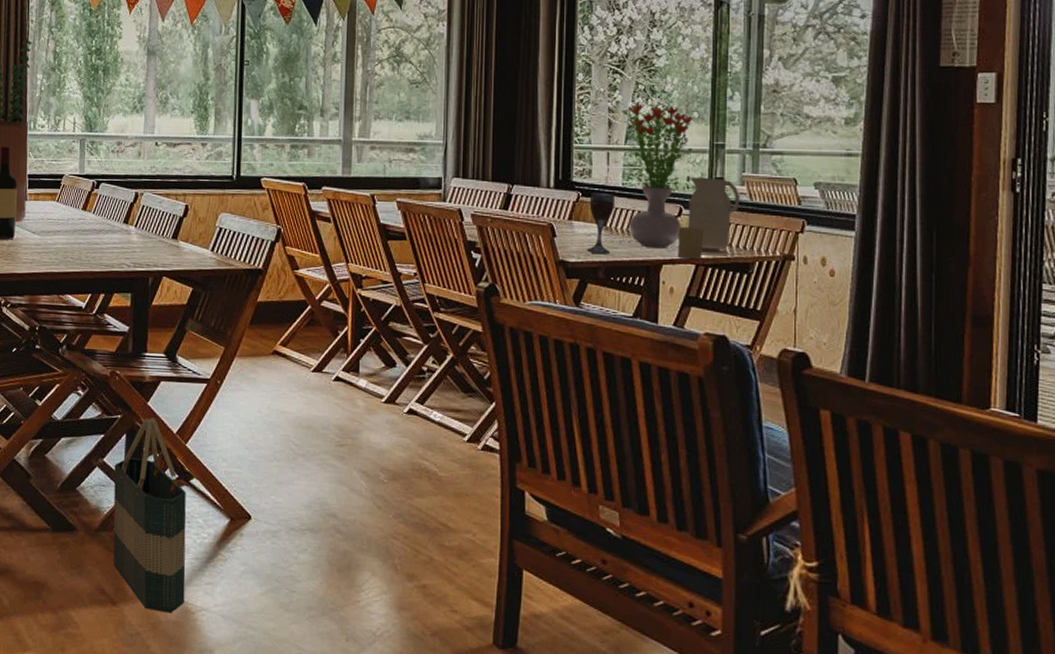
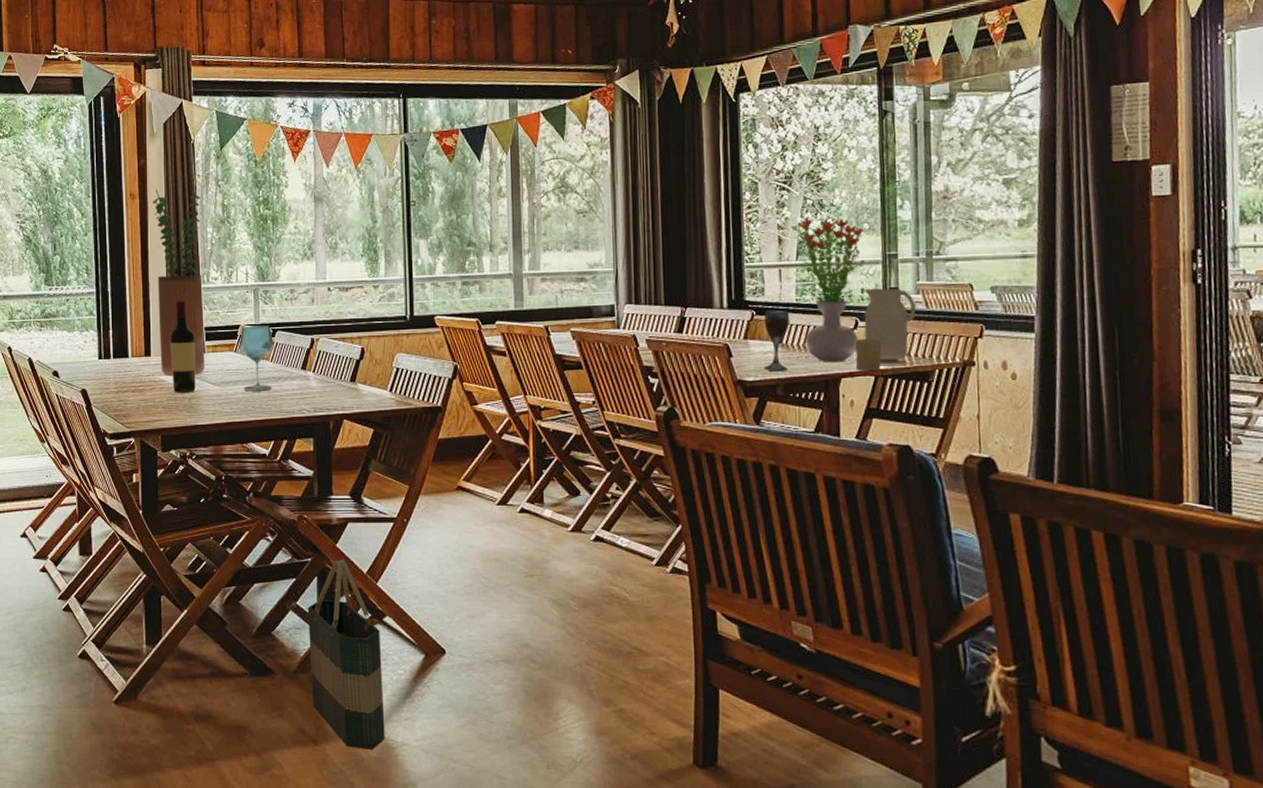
wine glass: none [61,176,98,243] -> present [239,325,275,391]

